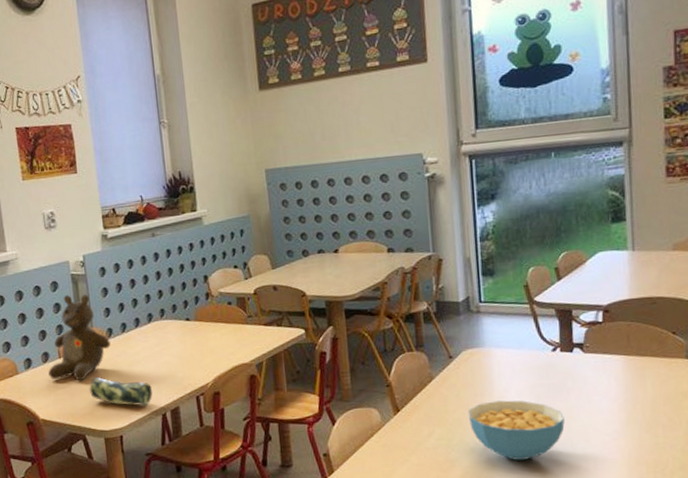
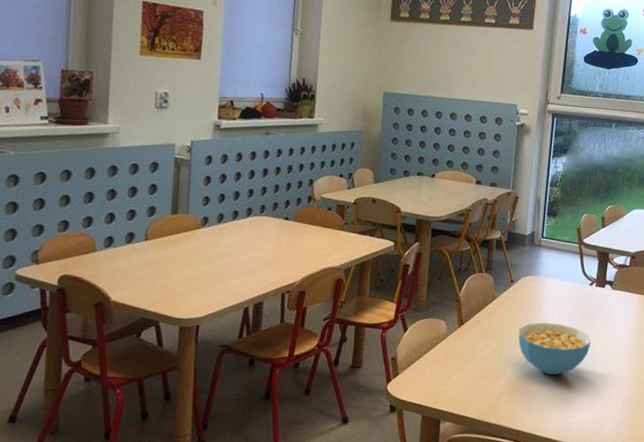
teddy bear: present [48,295,111,381] -> none [130,178,204,266]
pencil case: present [89,377,153,406] -> none [172,264,239,298]

